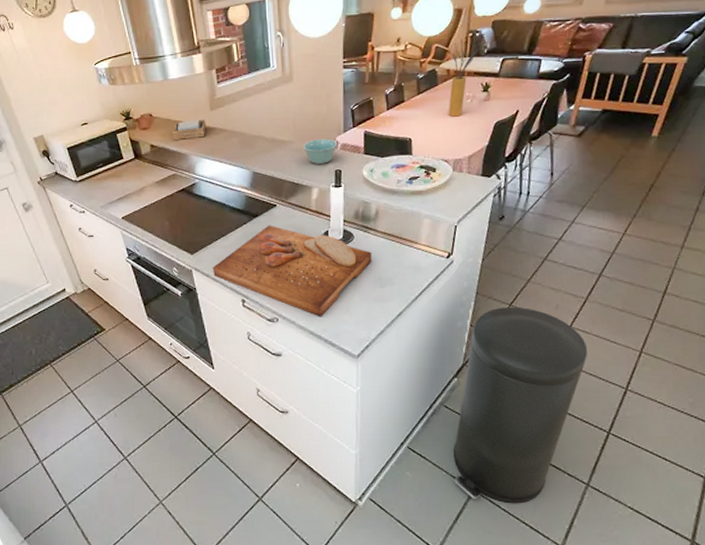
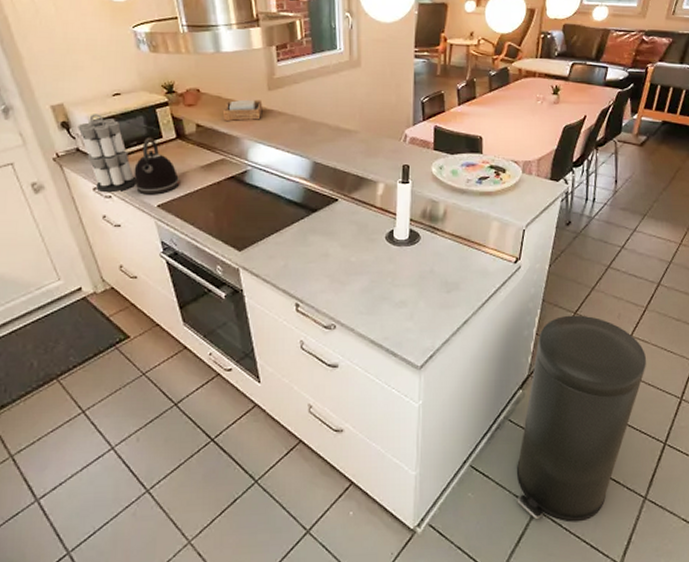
spice rack: none [55,142,104,209] -> present [78,114,137,193]
kettle: none [101,158,140,209] -> present [134,137,180,195]
cutting board: present [212,225,372,317] -> none [262,221,439,324]
bowl: present [303,138,337,165] -> none [370,130,405,159]
vase: present [448,38,481,117] -> none [519,38,552,118]

